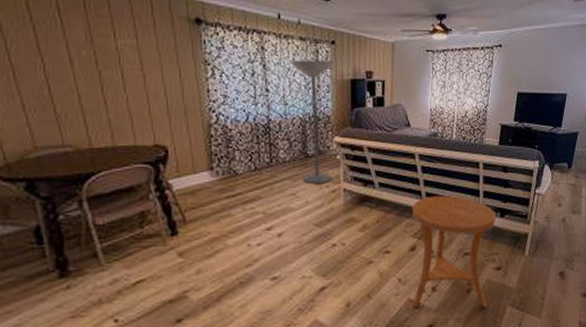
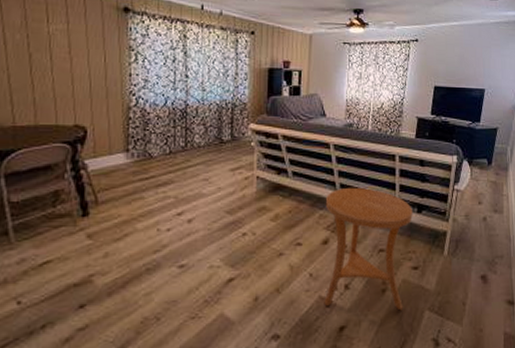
floor lamp: present [291,60,335,184] -> none [211,48,254,171]

